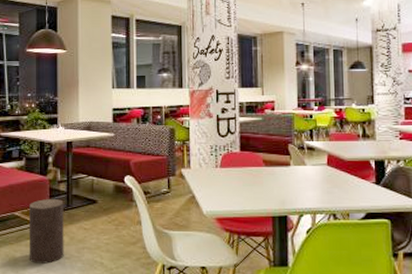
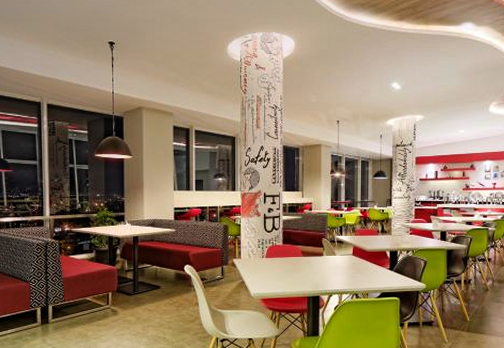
stool: present [30,199,64,264] -> none [100,286,131,340]

